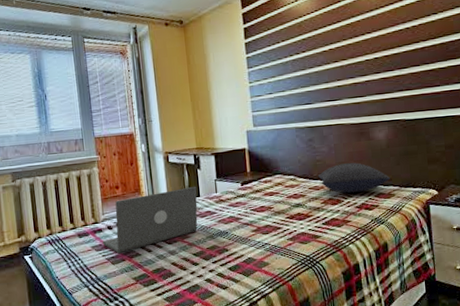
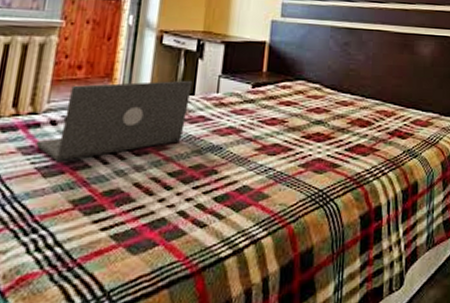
pillow: present [318,162,391,194] -> none [348,78,431,115]

